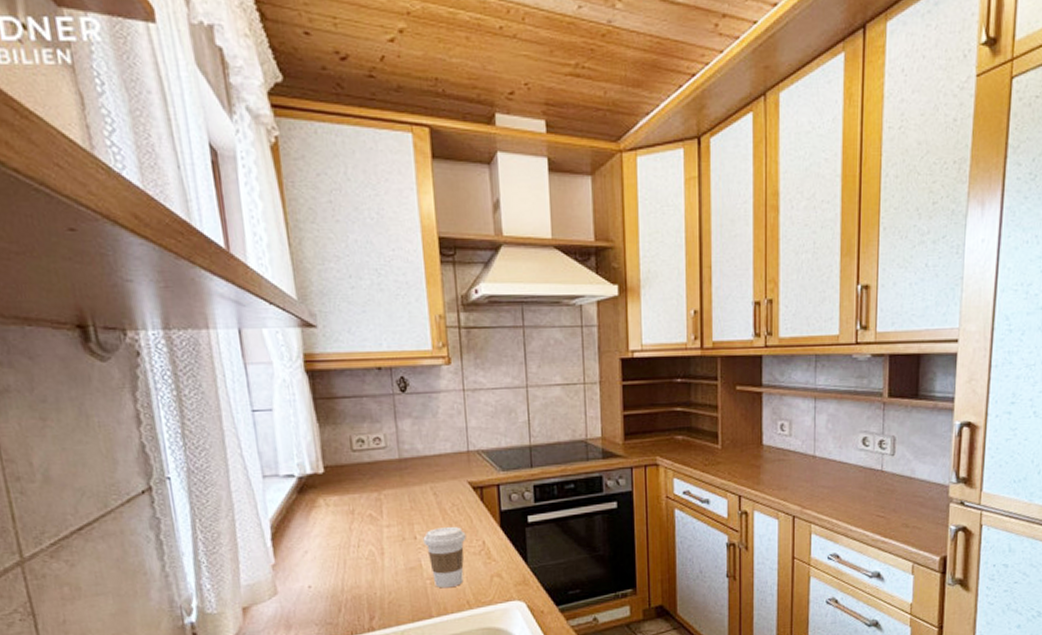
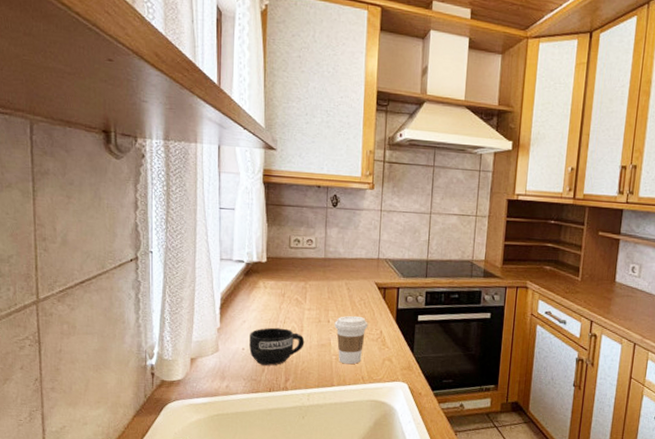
mug: none [315,553,388,604] -> present [249,327,305,366]

